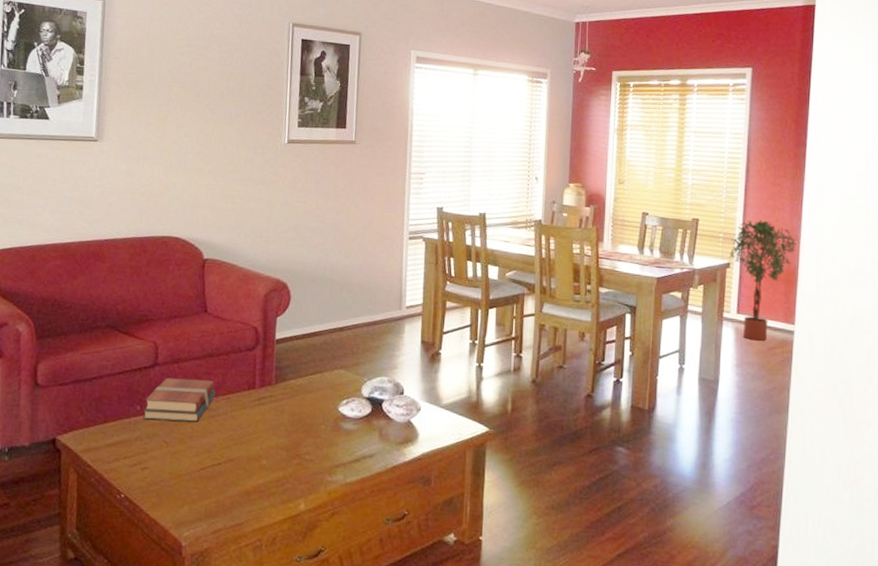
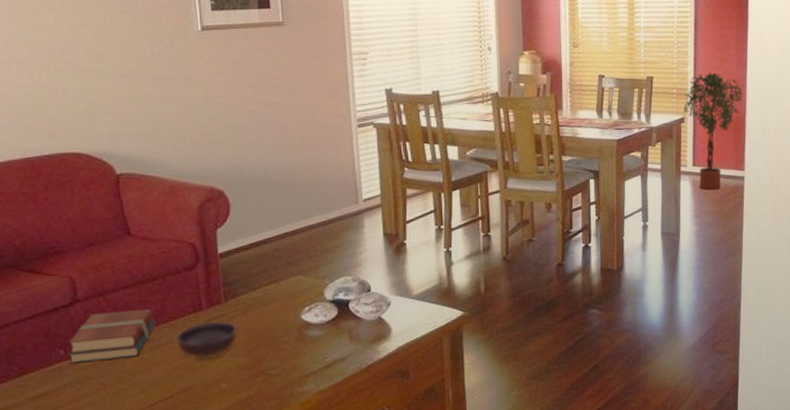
bowl: none [230,400,282,435] -> present [176,320,237,360]

